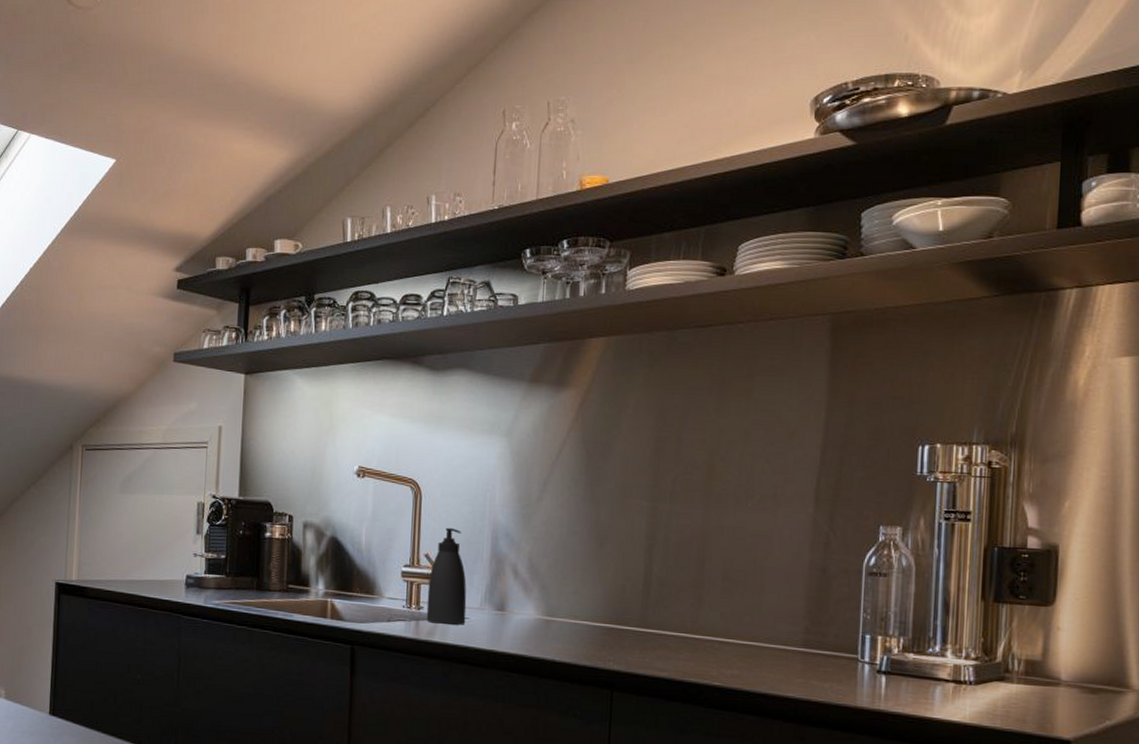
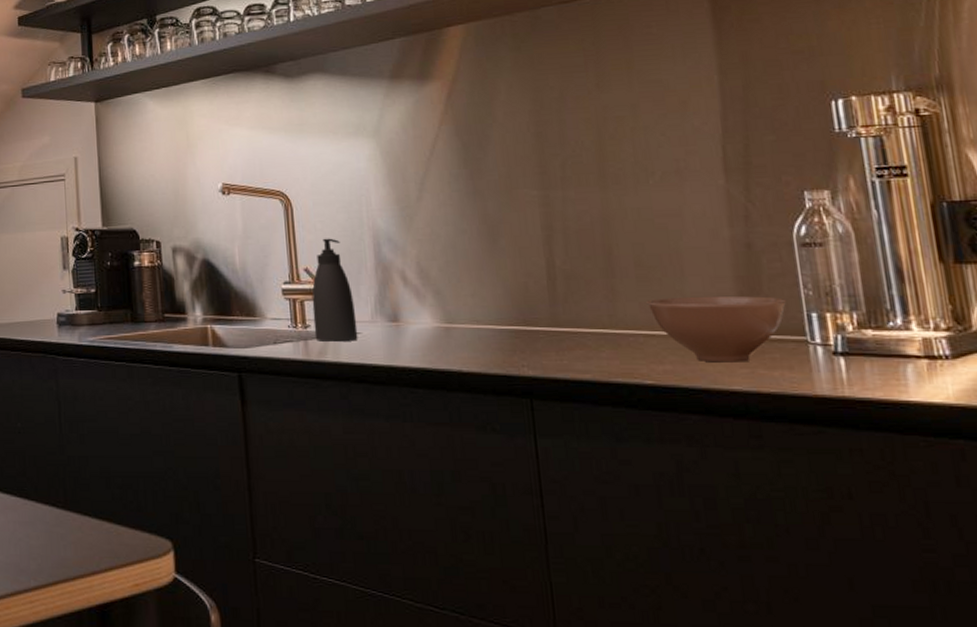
bowl: none [727,610,846,673] -> present [646,295,786,363]

